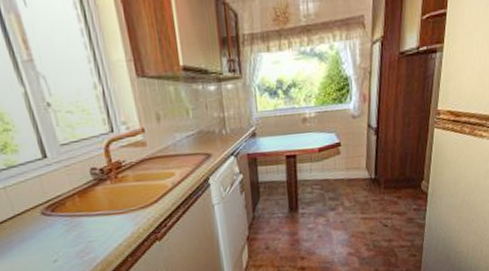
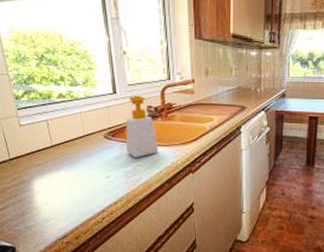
soap bottle: none [64,156,113,233] -> present [126,95,158,158]

